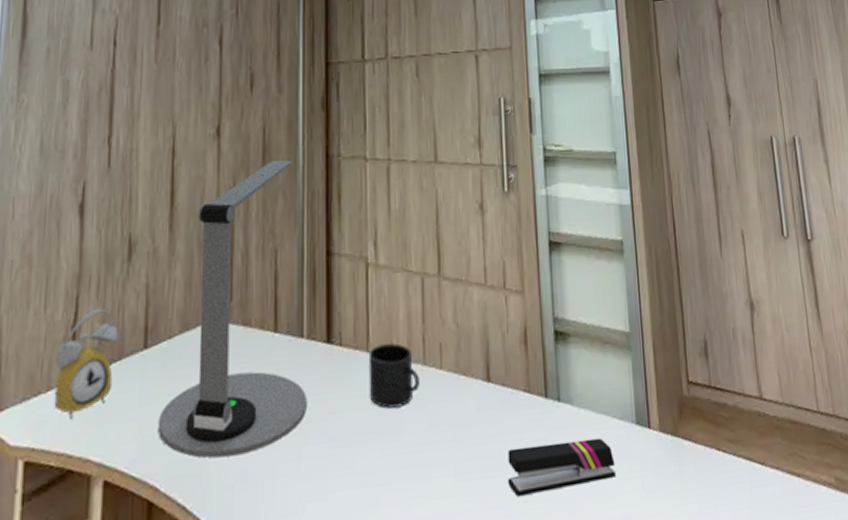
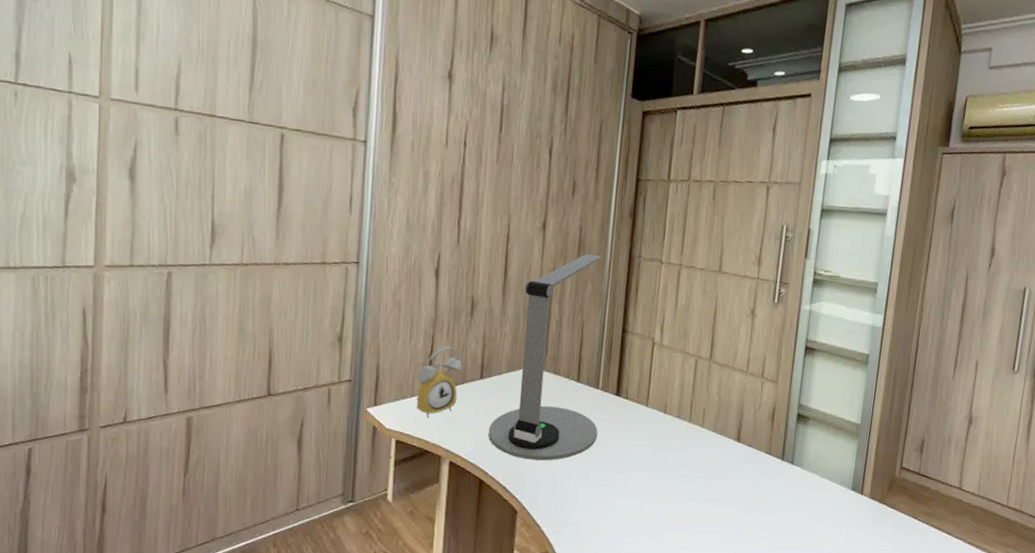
mug: present [368,343,420,409] -> none [644,403,685,448]
stapler: present [507,437,616,496] -> none [742,490,829,523]

